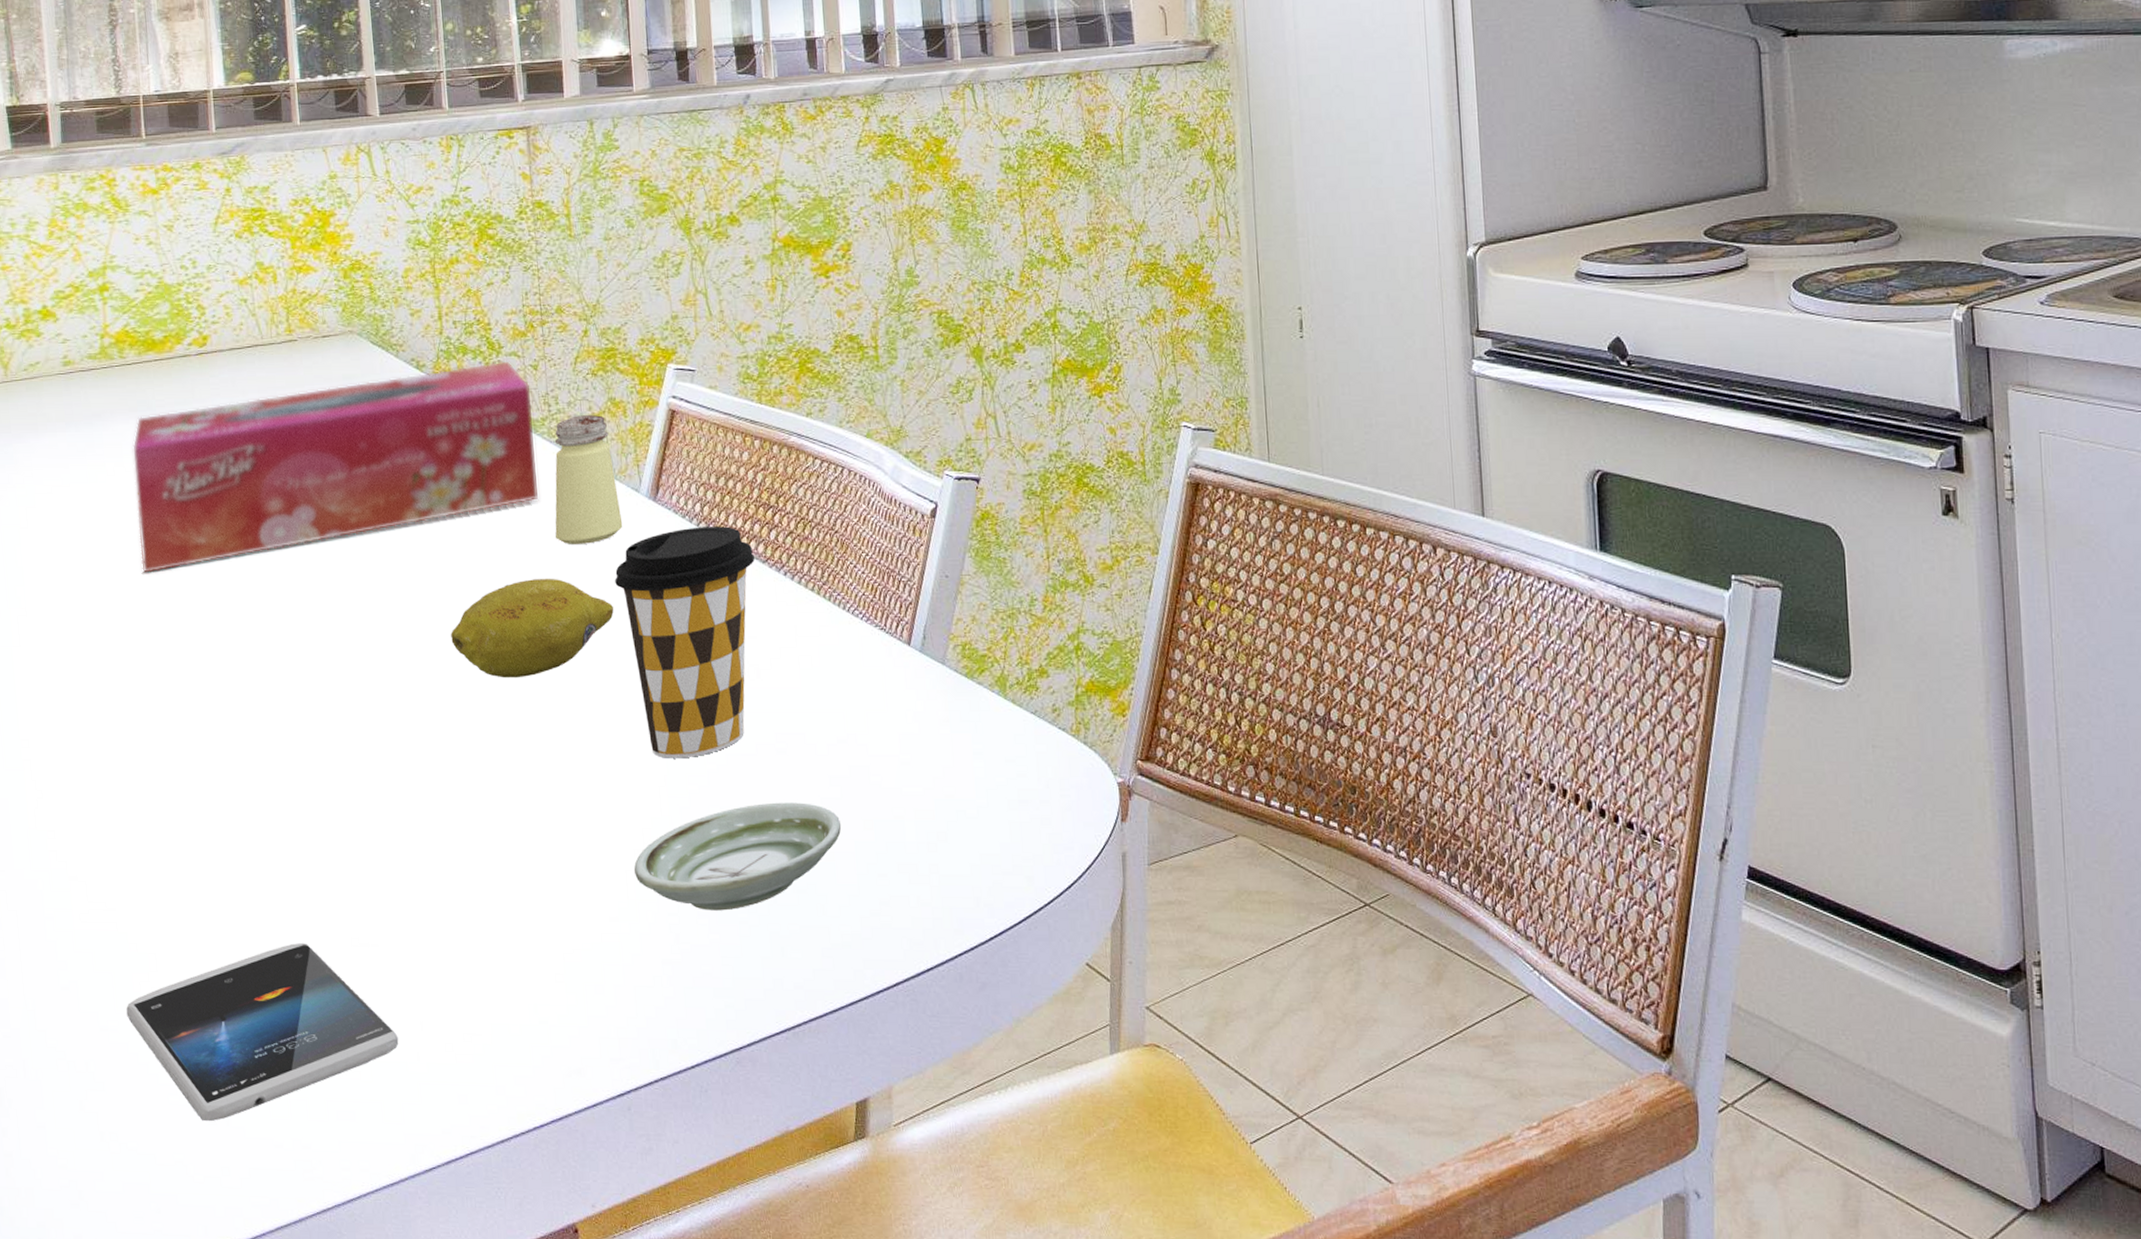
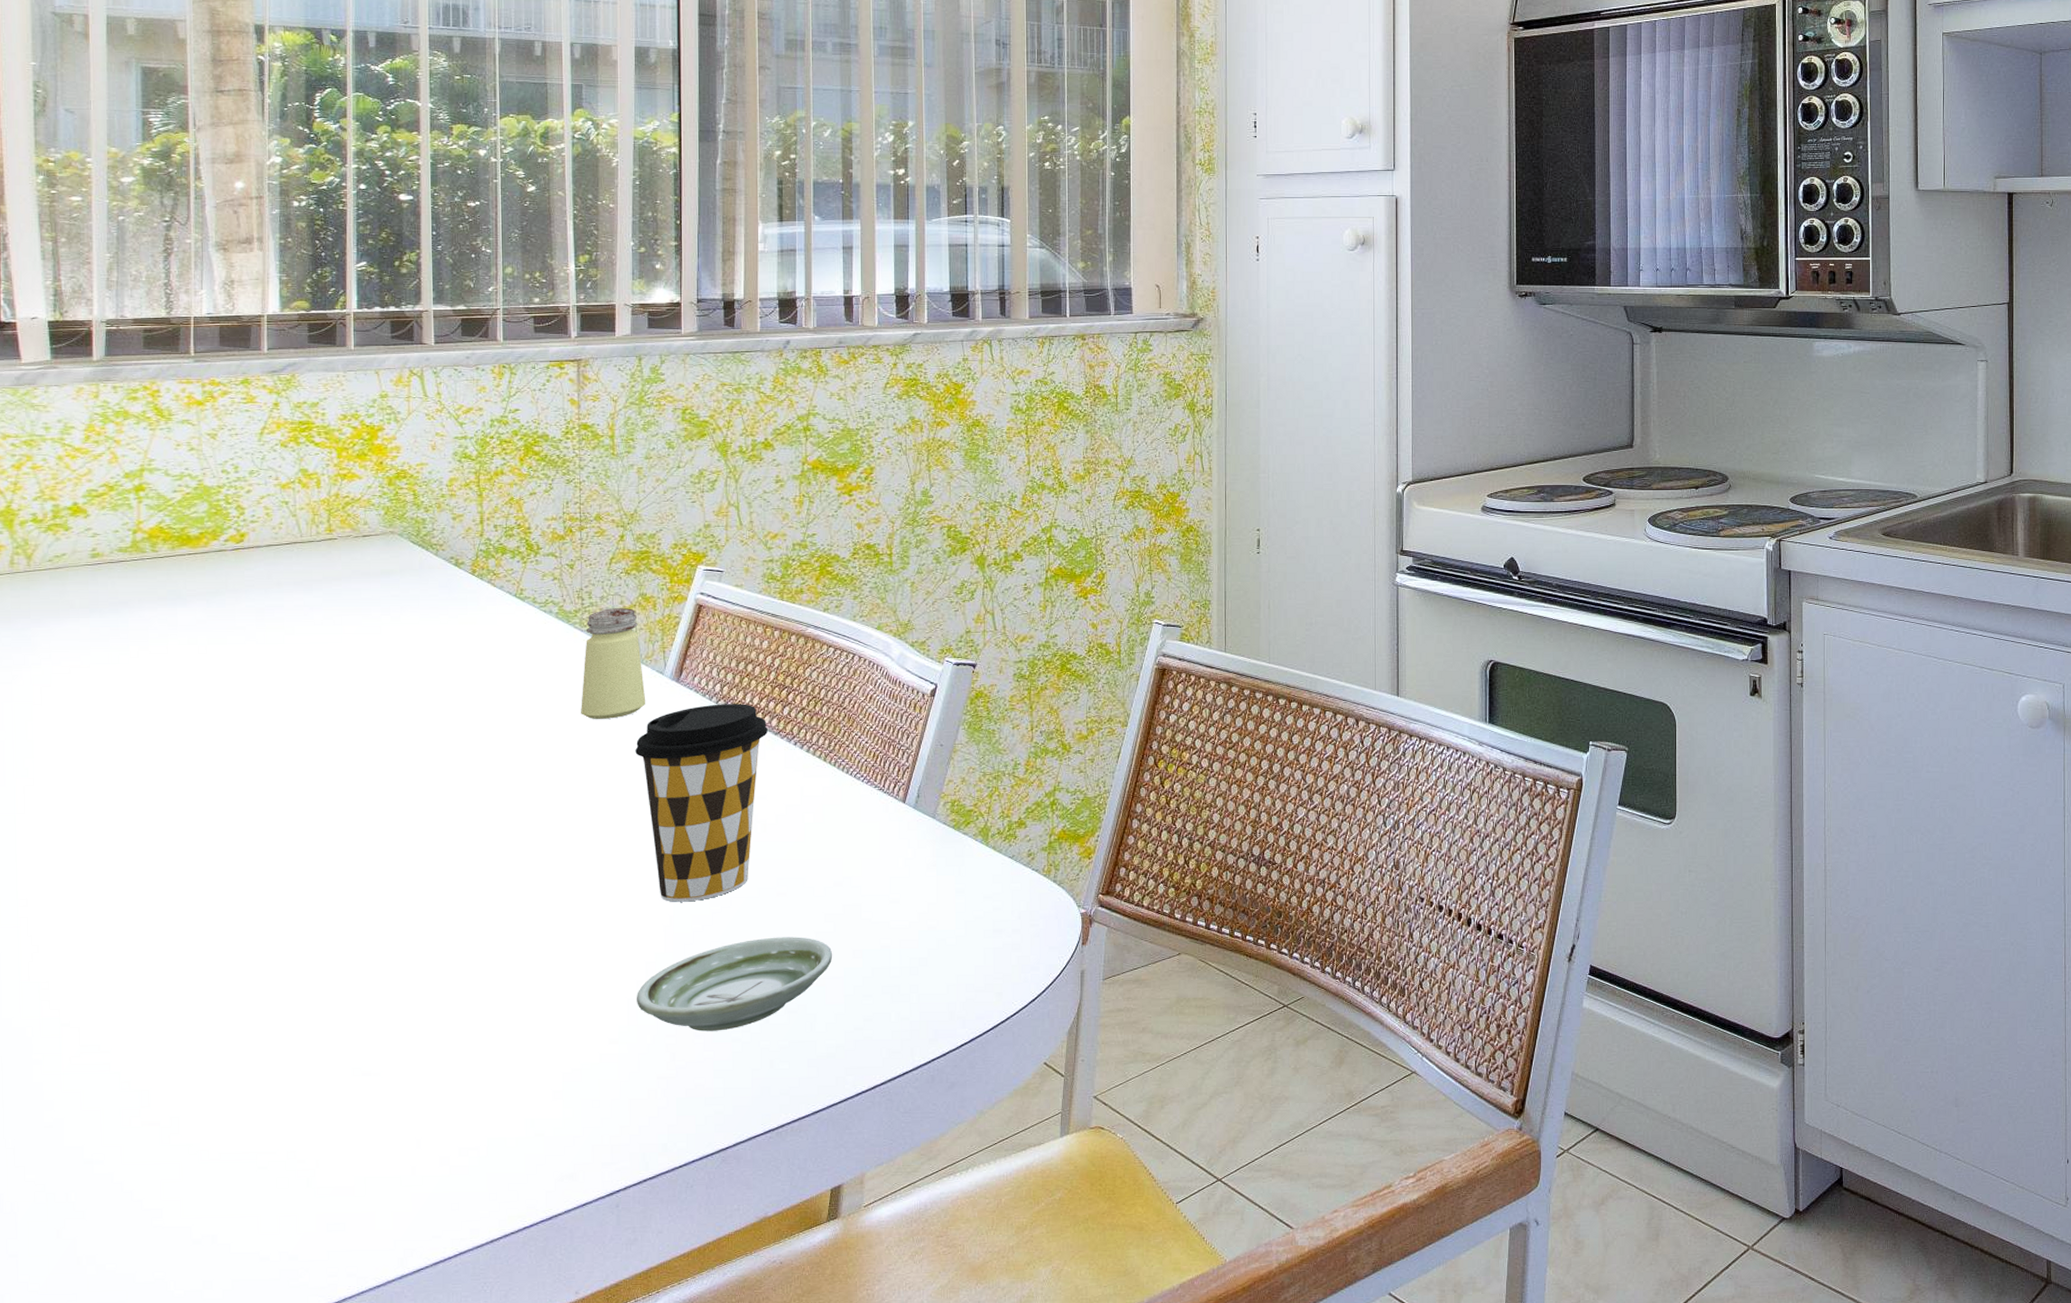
smartphone: present [126,942,399,1122] -> none [113,1074,395,1241]
tissue box: present [132,361,540,574] -> none [158,560,568,747]
fruit: present [451,578,614,678] -> none [472,748,632,836]

